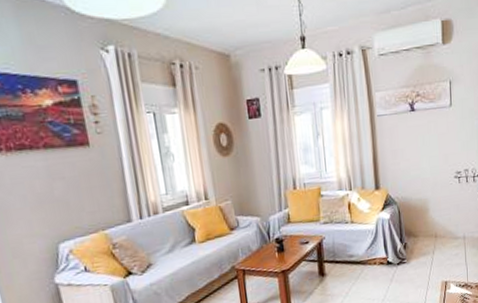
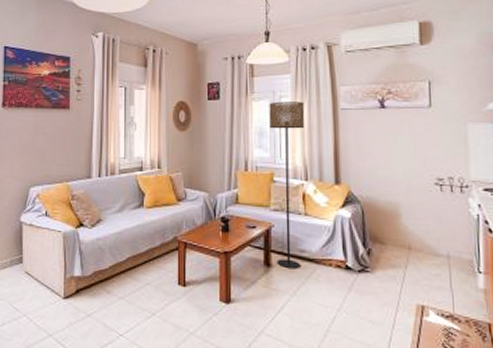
floor lamp: none [311,111,351,274] -> present [269,101,305,269]

